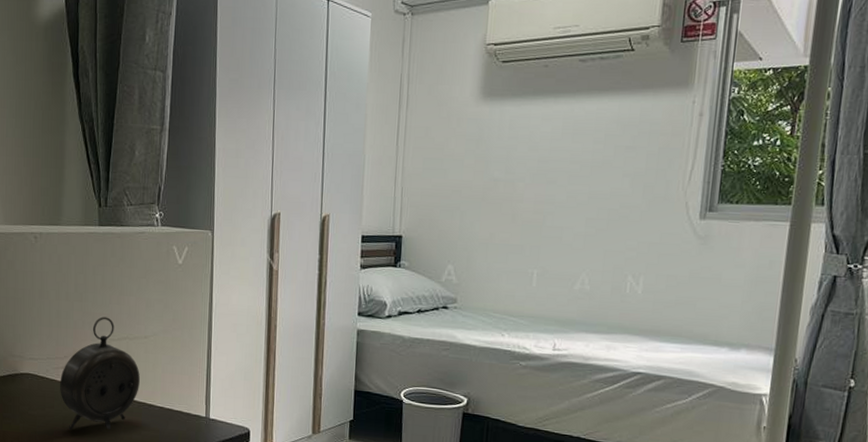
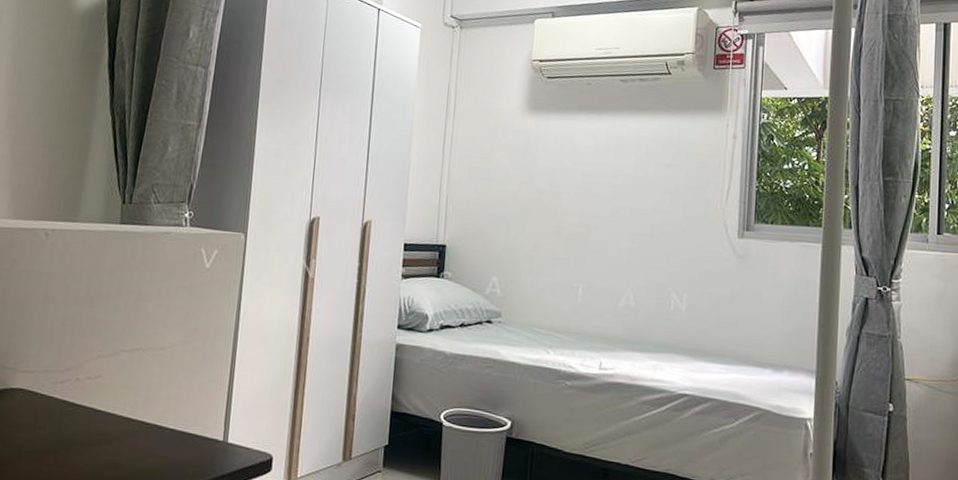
alarm clock: present [60,316,140,430] -> none [55,324,152,456]

